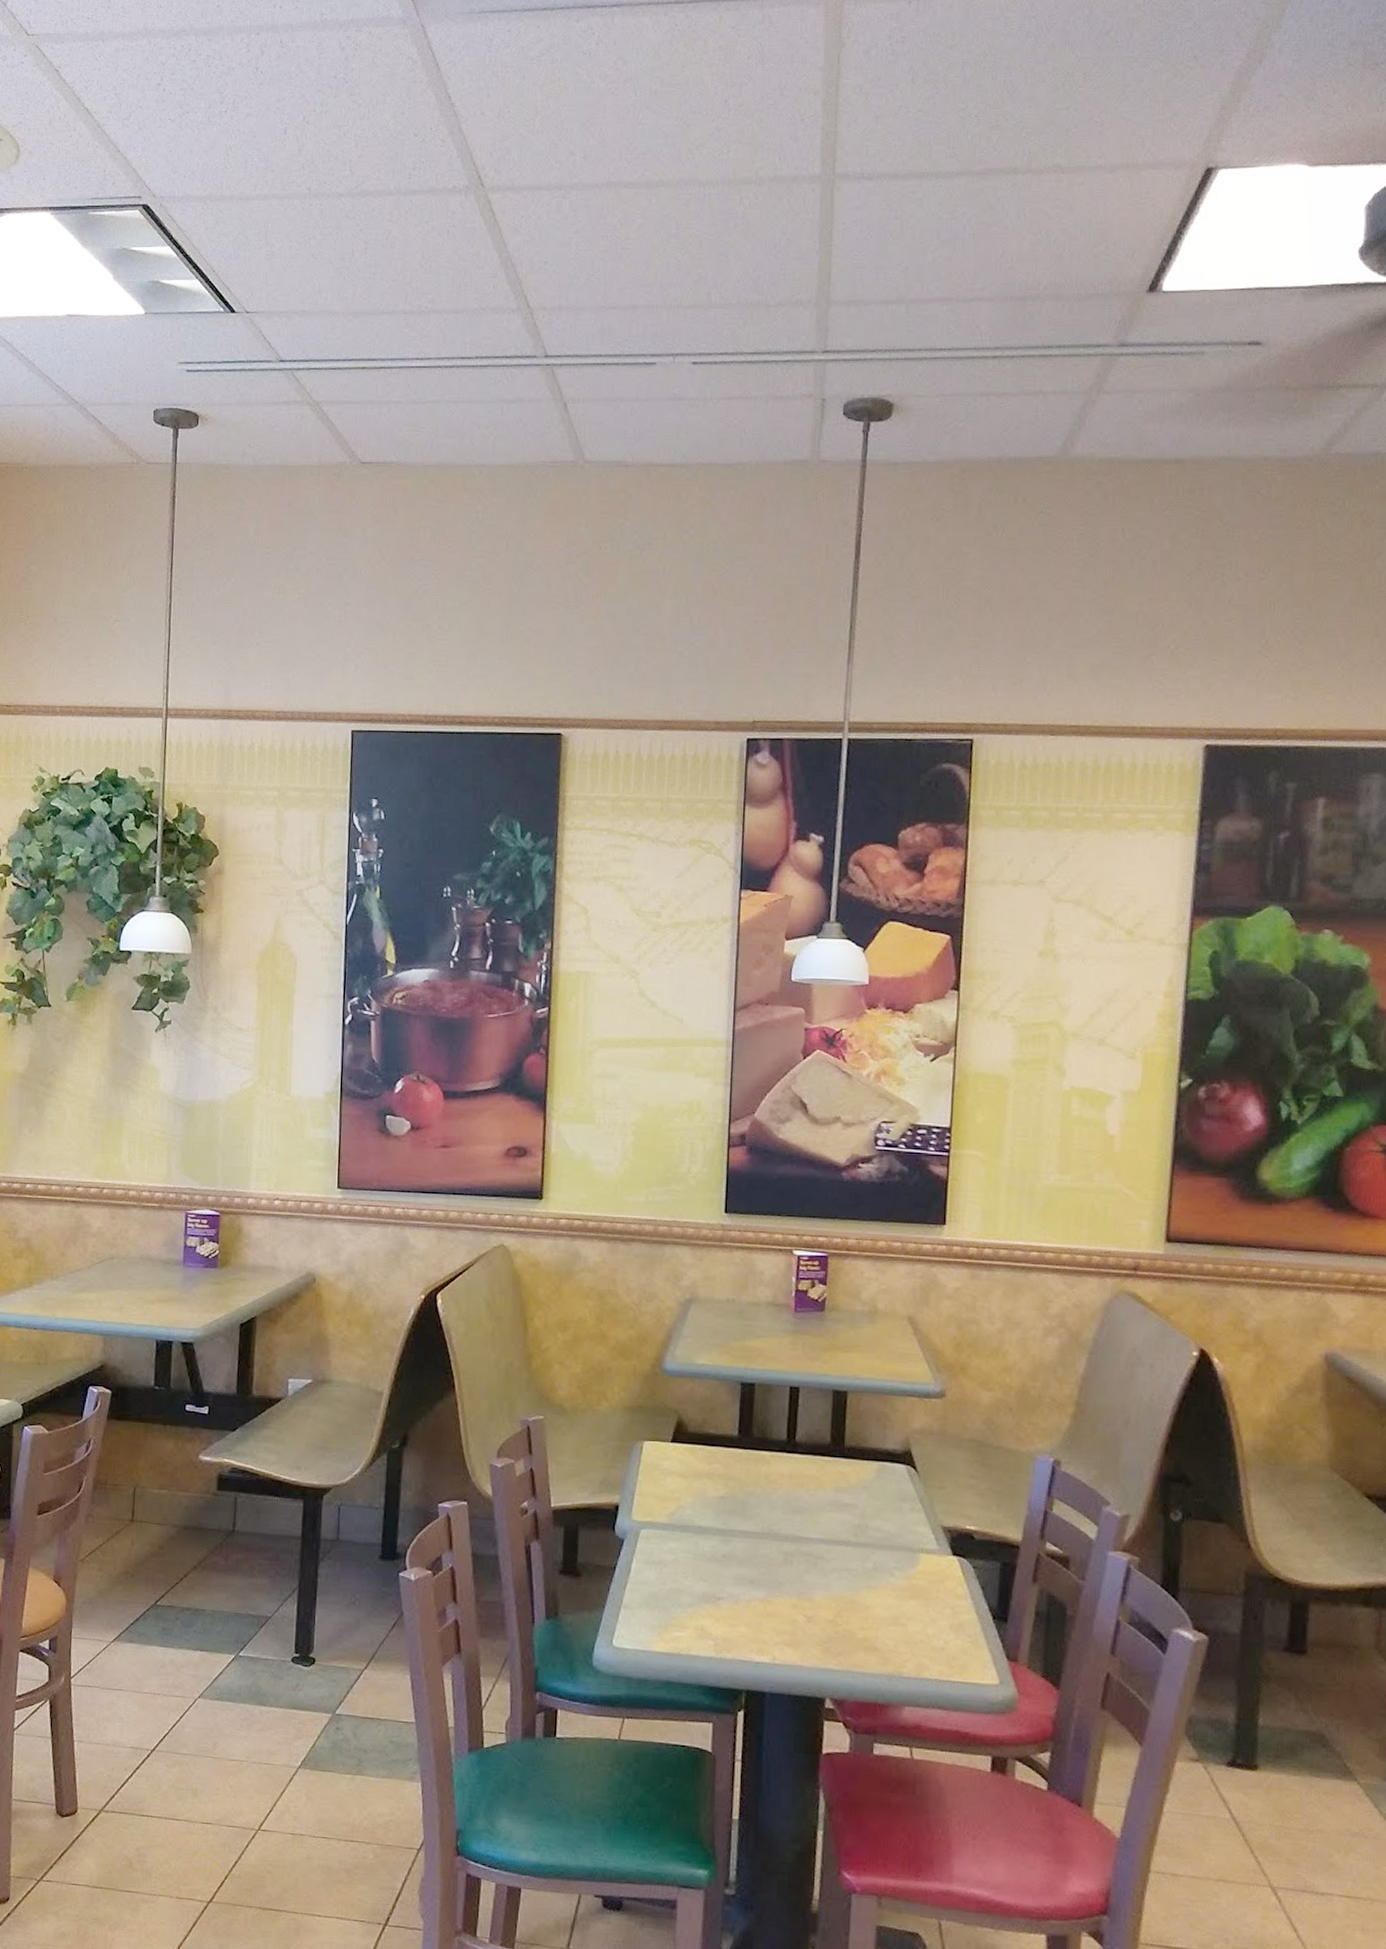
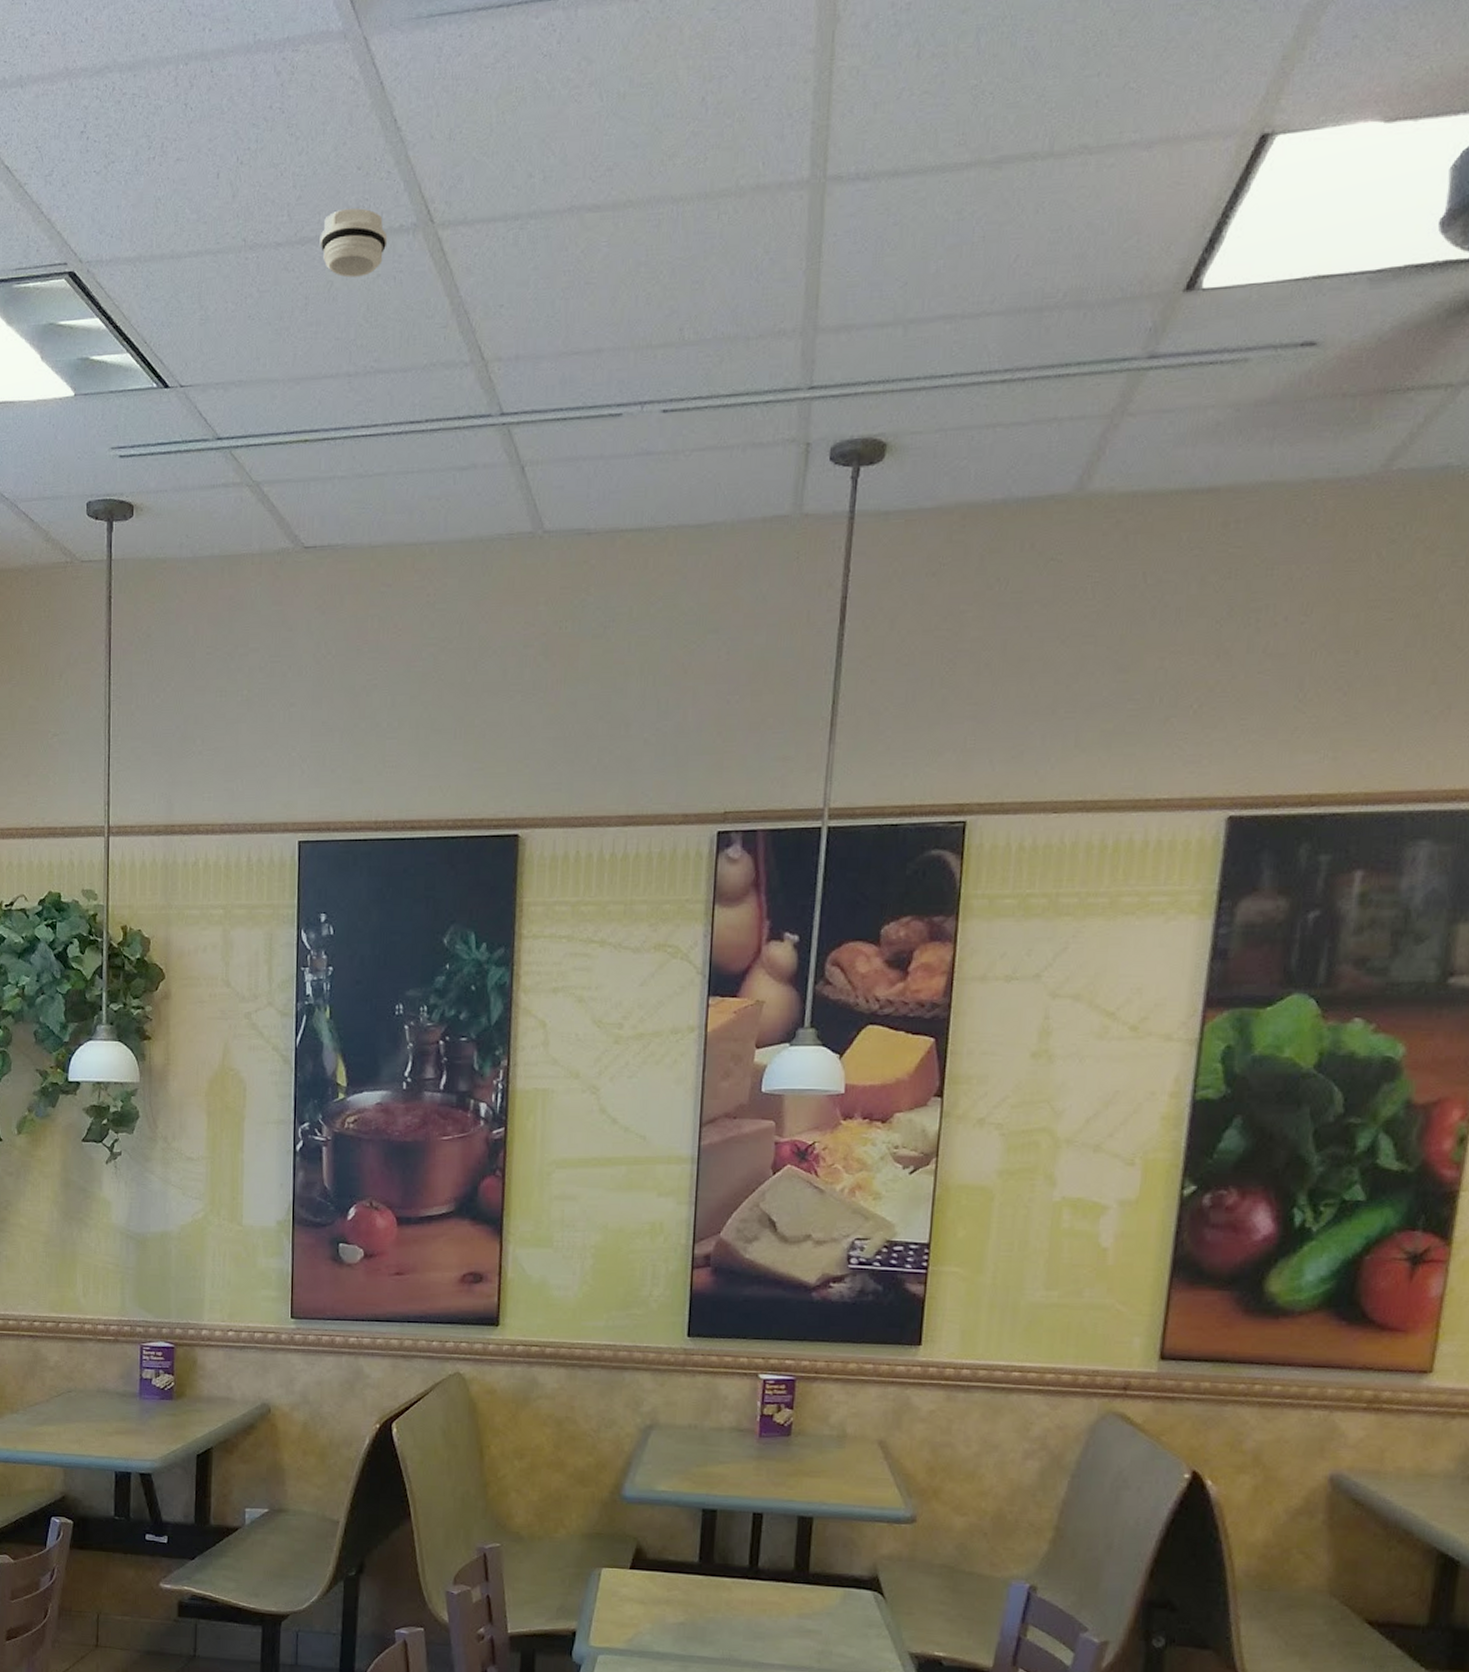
smoke detector: none [379,169,442,228] -> present [319,208,388,278]

